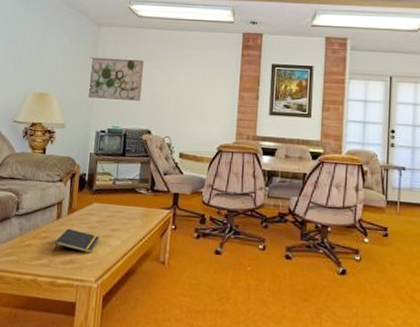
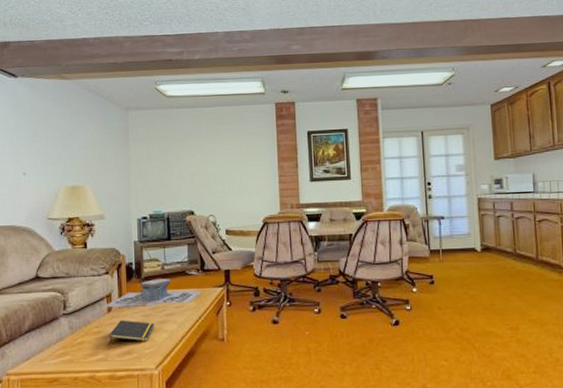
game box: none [53,192,150,221] -> present [103,278,203,308]
wall art: present [89,57,144,101] -> none [121,141,179,185]

